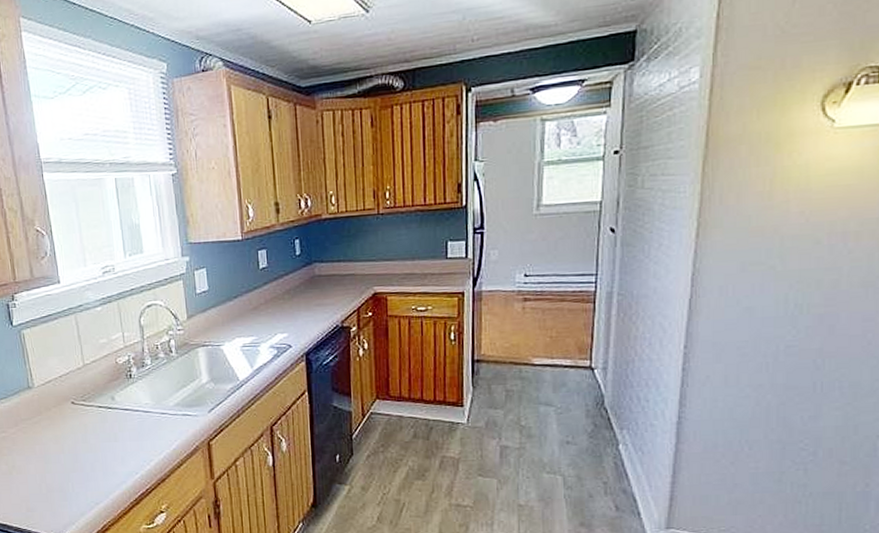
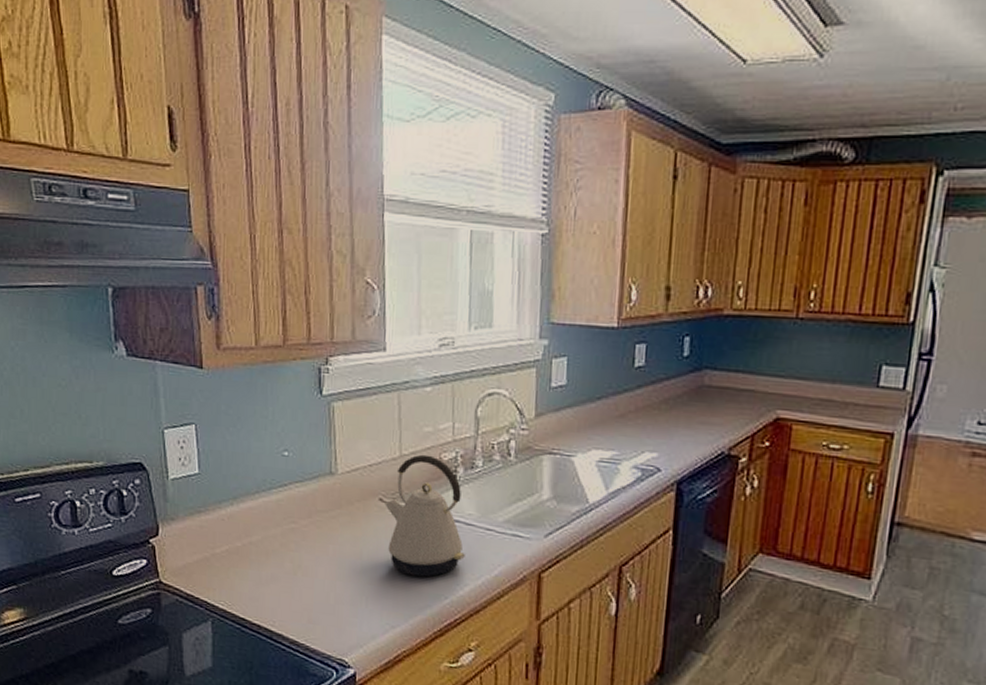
kettle: none [76,361,147,460] -> present [385,454,465,577]

